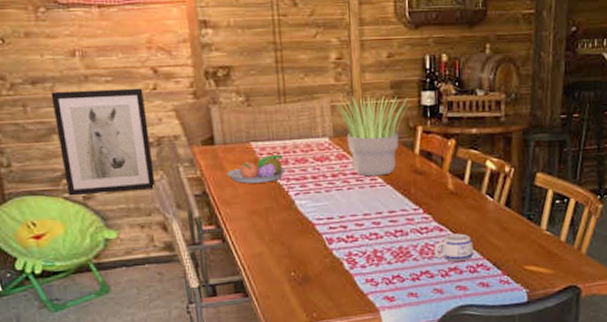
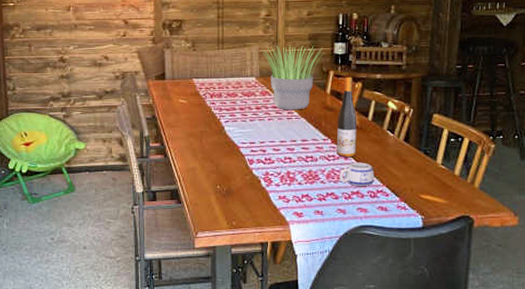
wall art: present [51,88,156,196] -> none [49,35,117,115]
fruit bowl: present [226,154,286,184] -> none [172,89,219,111]
wine bottle: none [428,132,452,229] -> present [336,76,357,158]

